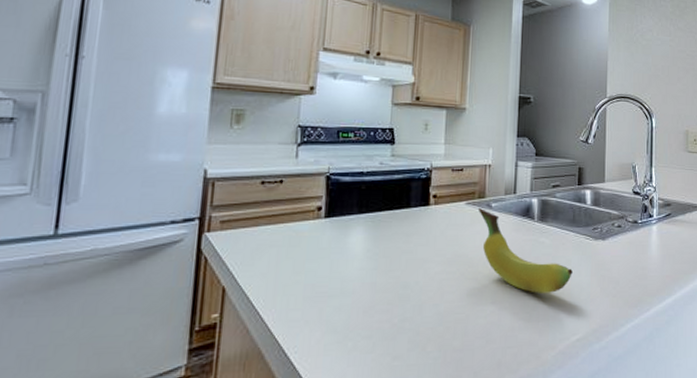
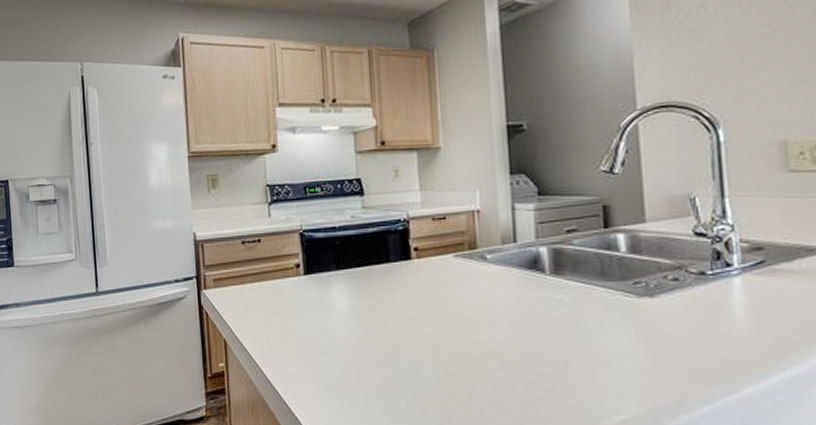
fruit: present [477,208,573,293] -> none [469,261,608,361]

